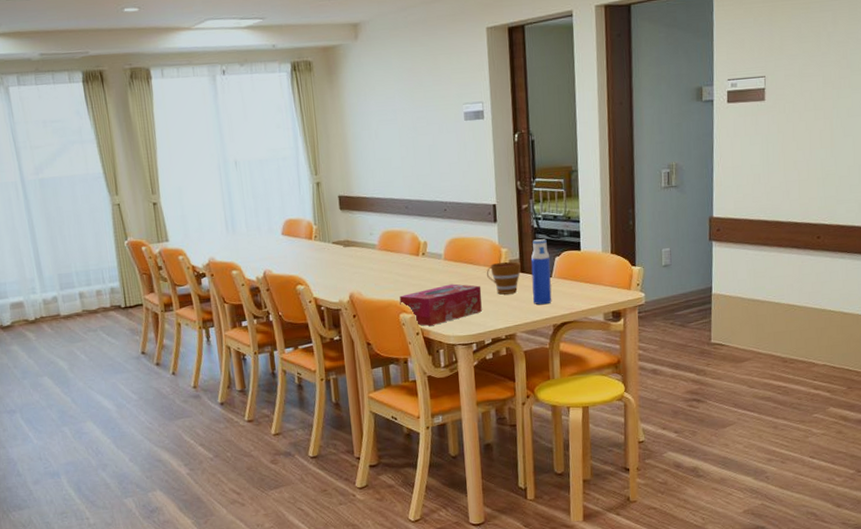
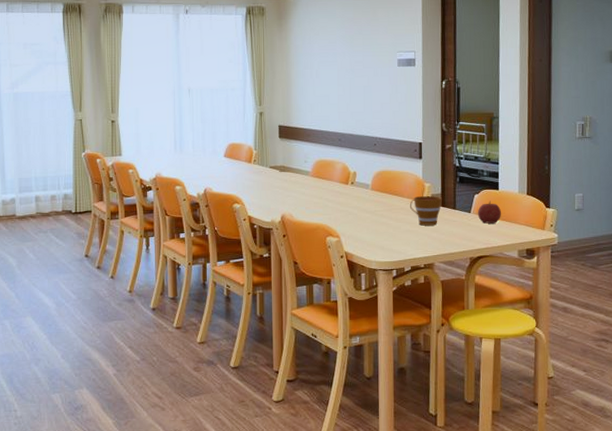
tissue box: present [399,283,482,326] -> none [327,212,404,250]
water bottle: present [530,239,552,305] -> none [451,177,470,238]
fruit: none [559,262,584,288] -> present [477,201,501,224]

